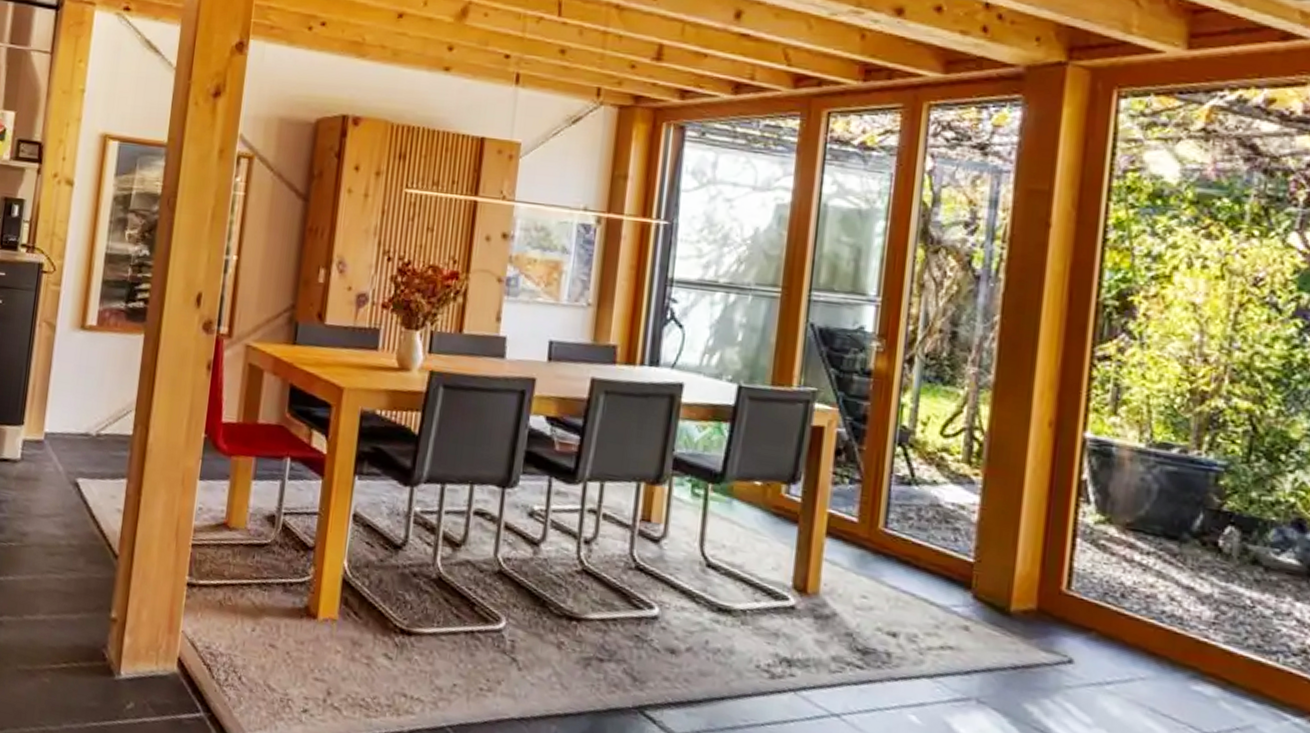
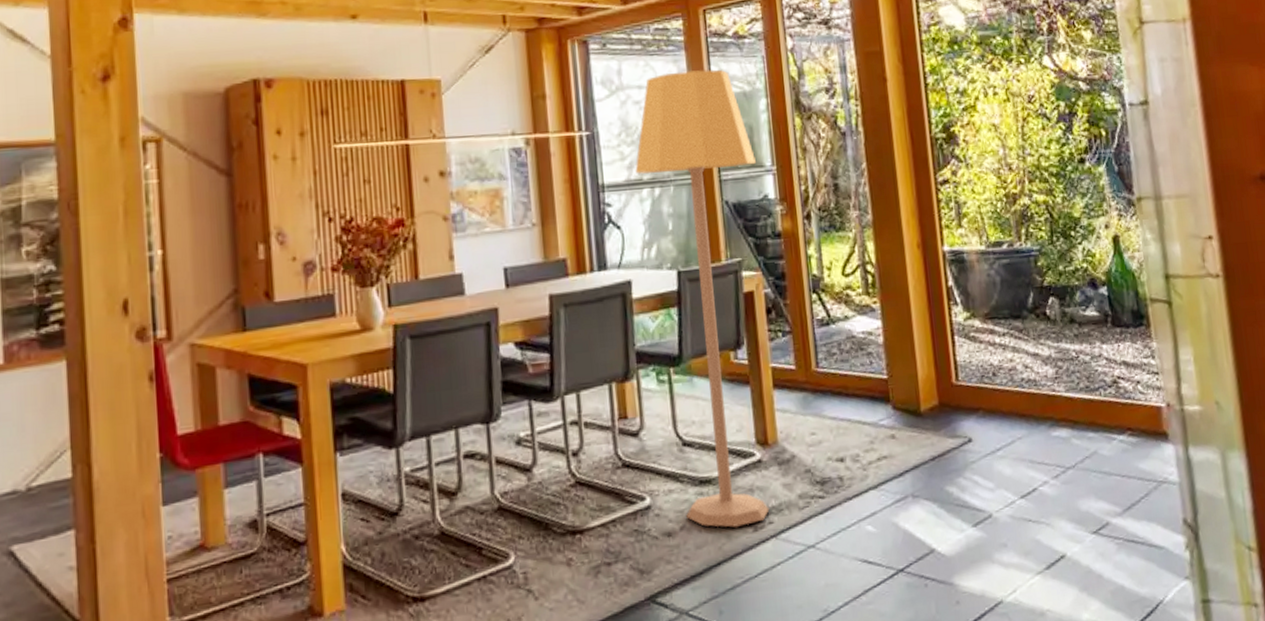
lamp: none [696,174,859,670] -> present [635,69,770,528]

